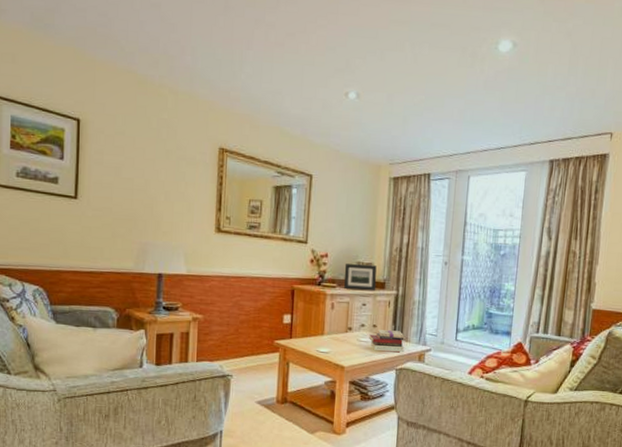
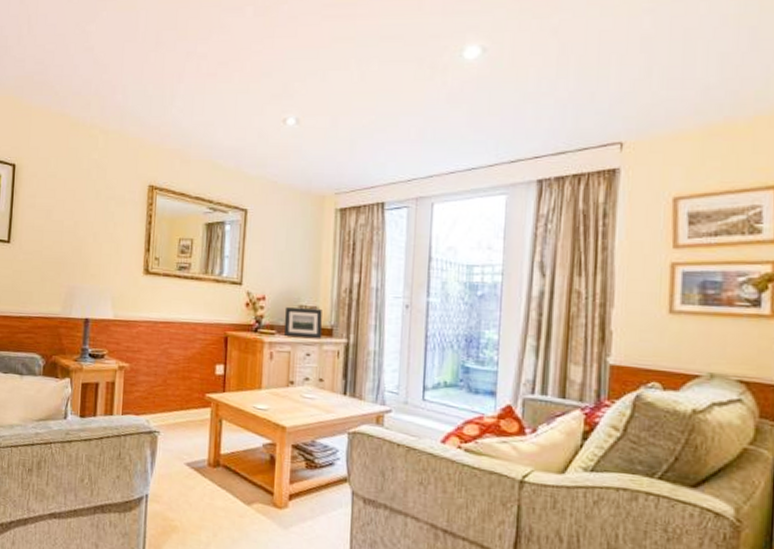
books: present [369,330,404,353] -> none [315,384,357,413]

